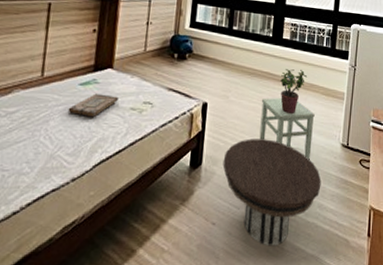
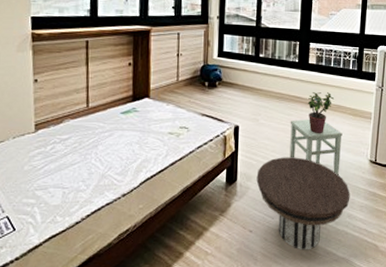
book: present [67,93,118,118] -> none [113,121,157,142]

